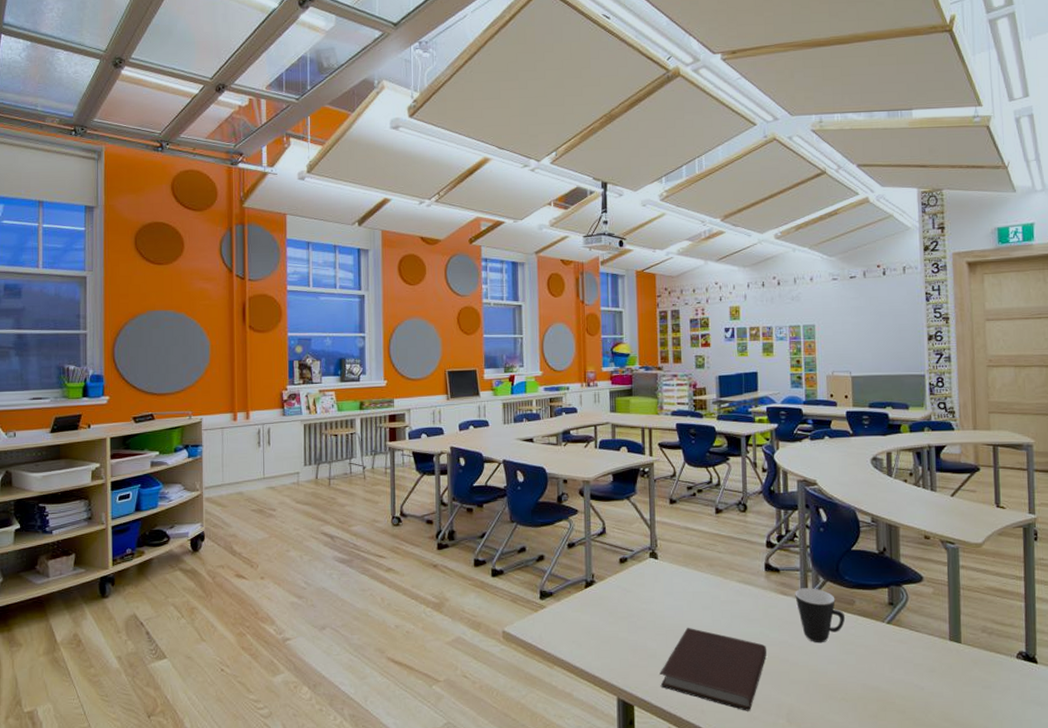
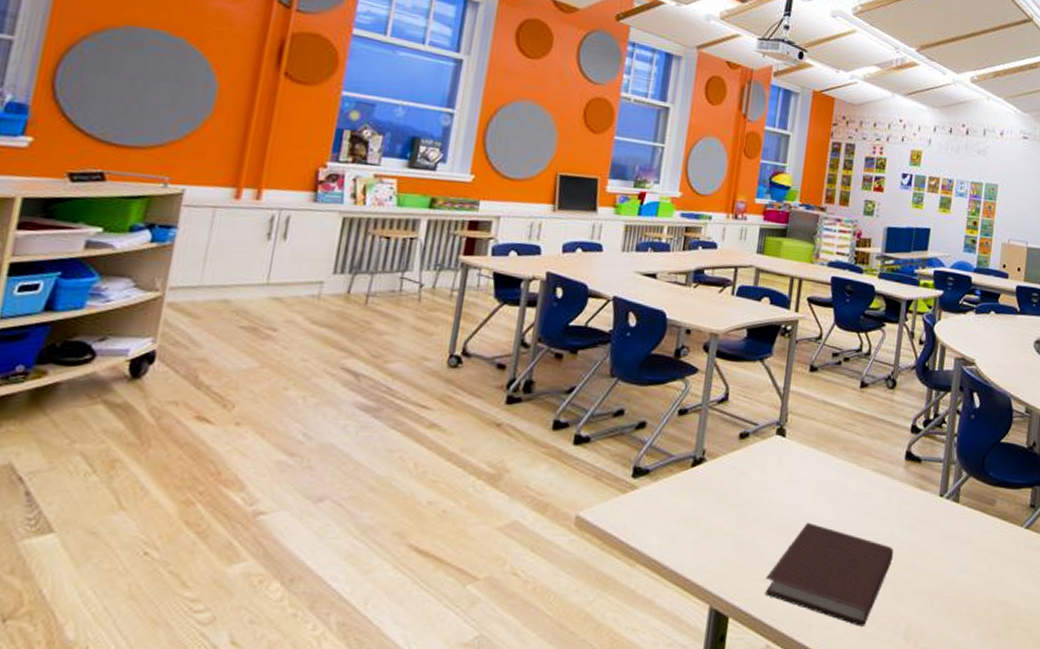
mug: present [795,588,846,643] -> none [933,482,984,548]

